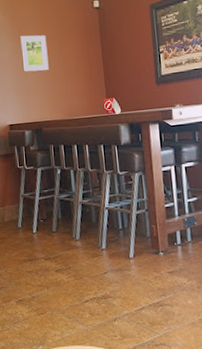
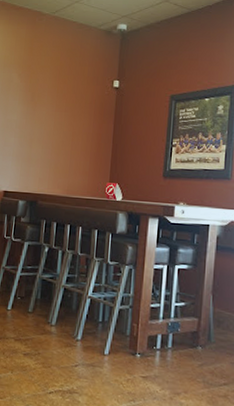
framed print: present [19,35,49,72] -> none [28,102,59,143]

